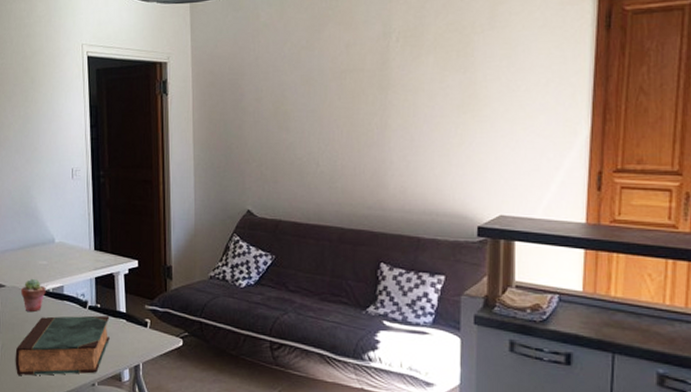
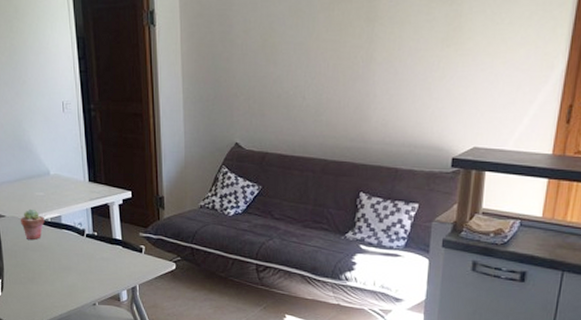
book: present [15,315,110,376] -> none [19,242,107,297]

